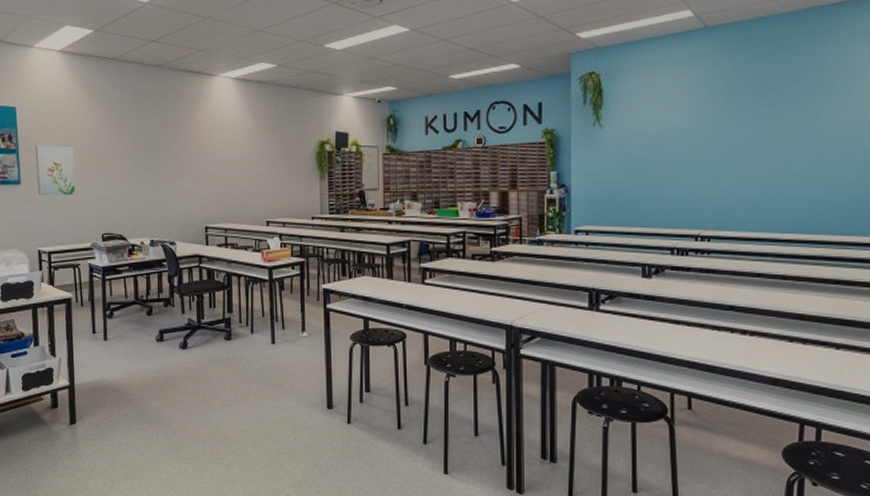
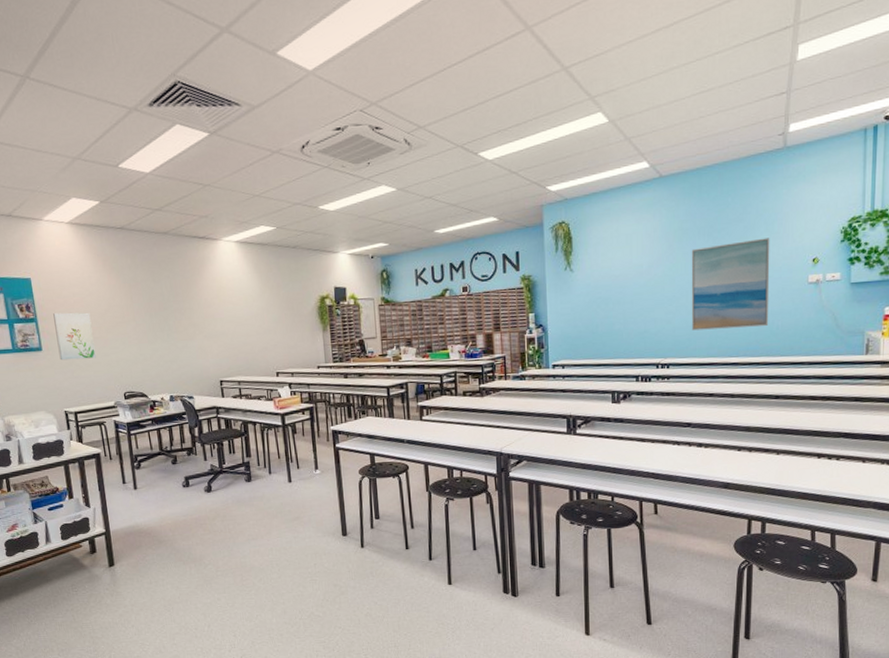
wall art: none [737,100,832,200] -> present [691,237,770,331]

